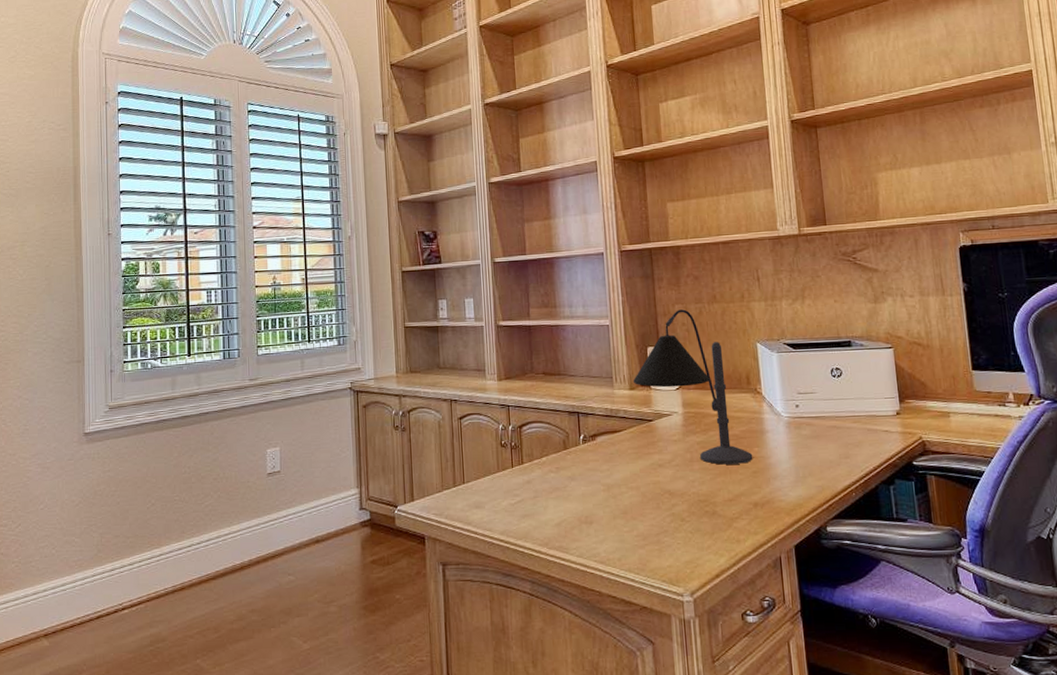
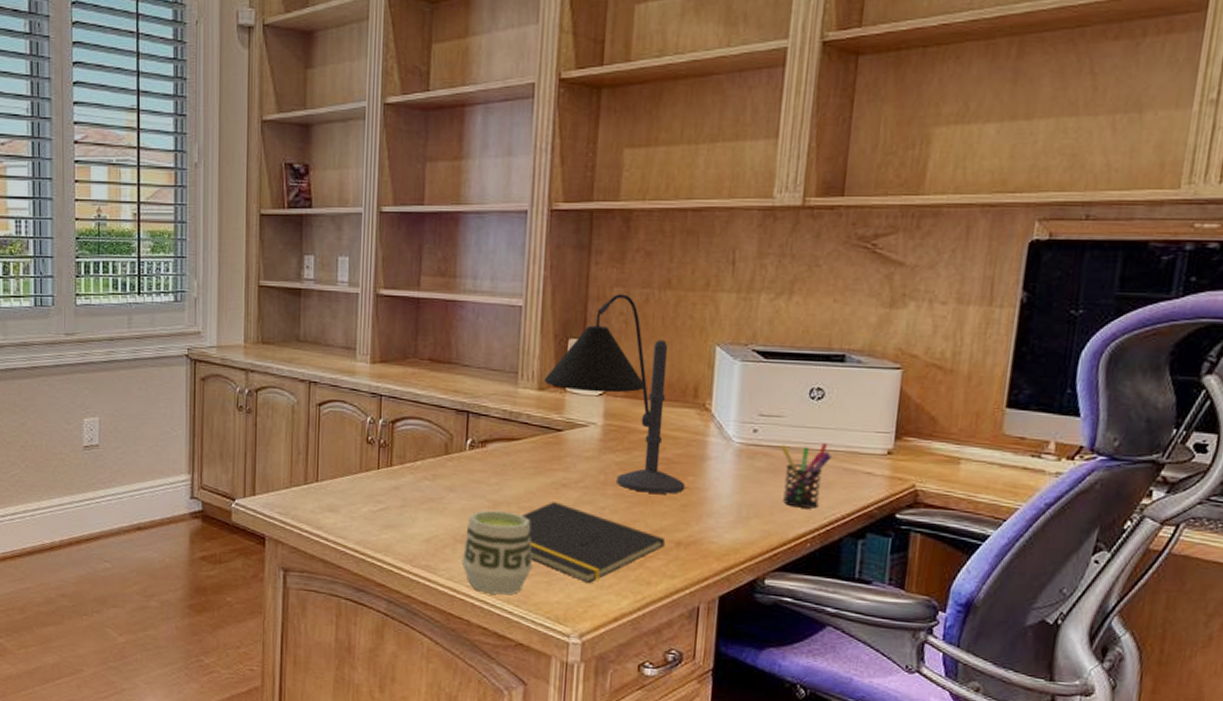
cup: none [587,492,645,566] -> present [461,510,533,595]
notepad: none [630,480,746,547] -> present [521,502,666,584]
pen holder: none [817,411,857,465] -> present [780,443,833,509]

